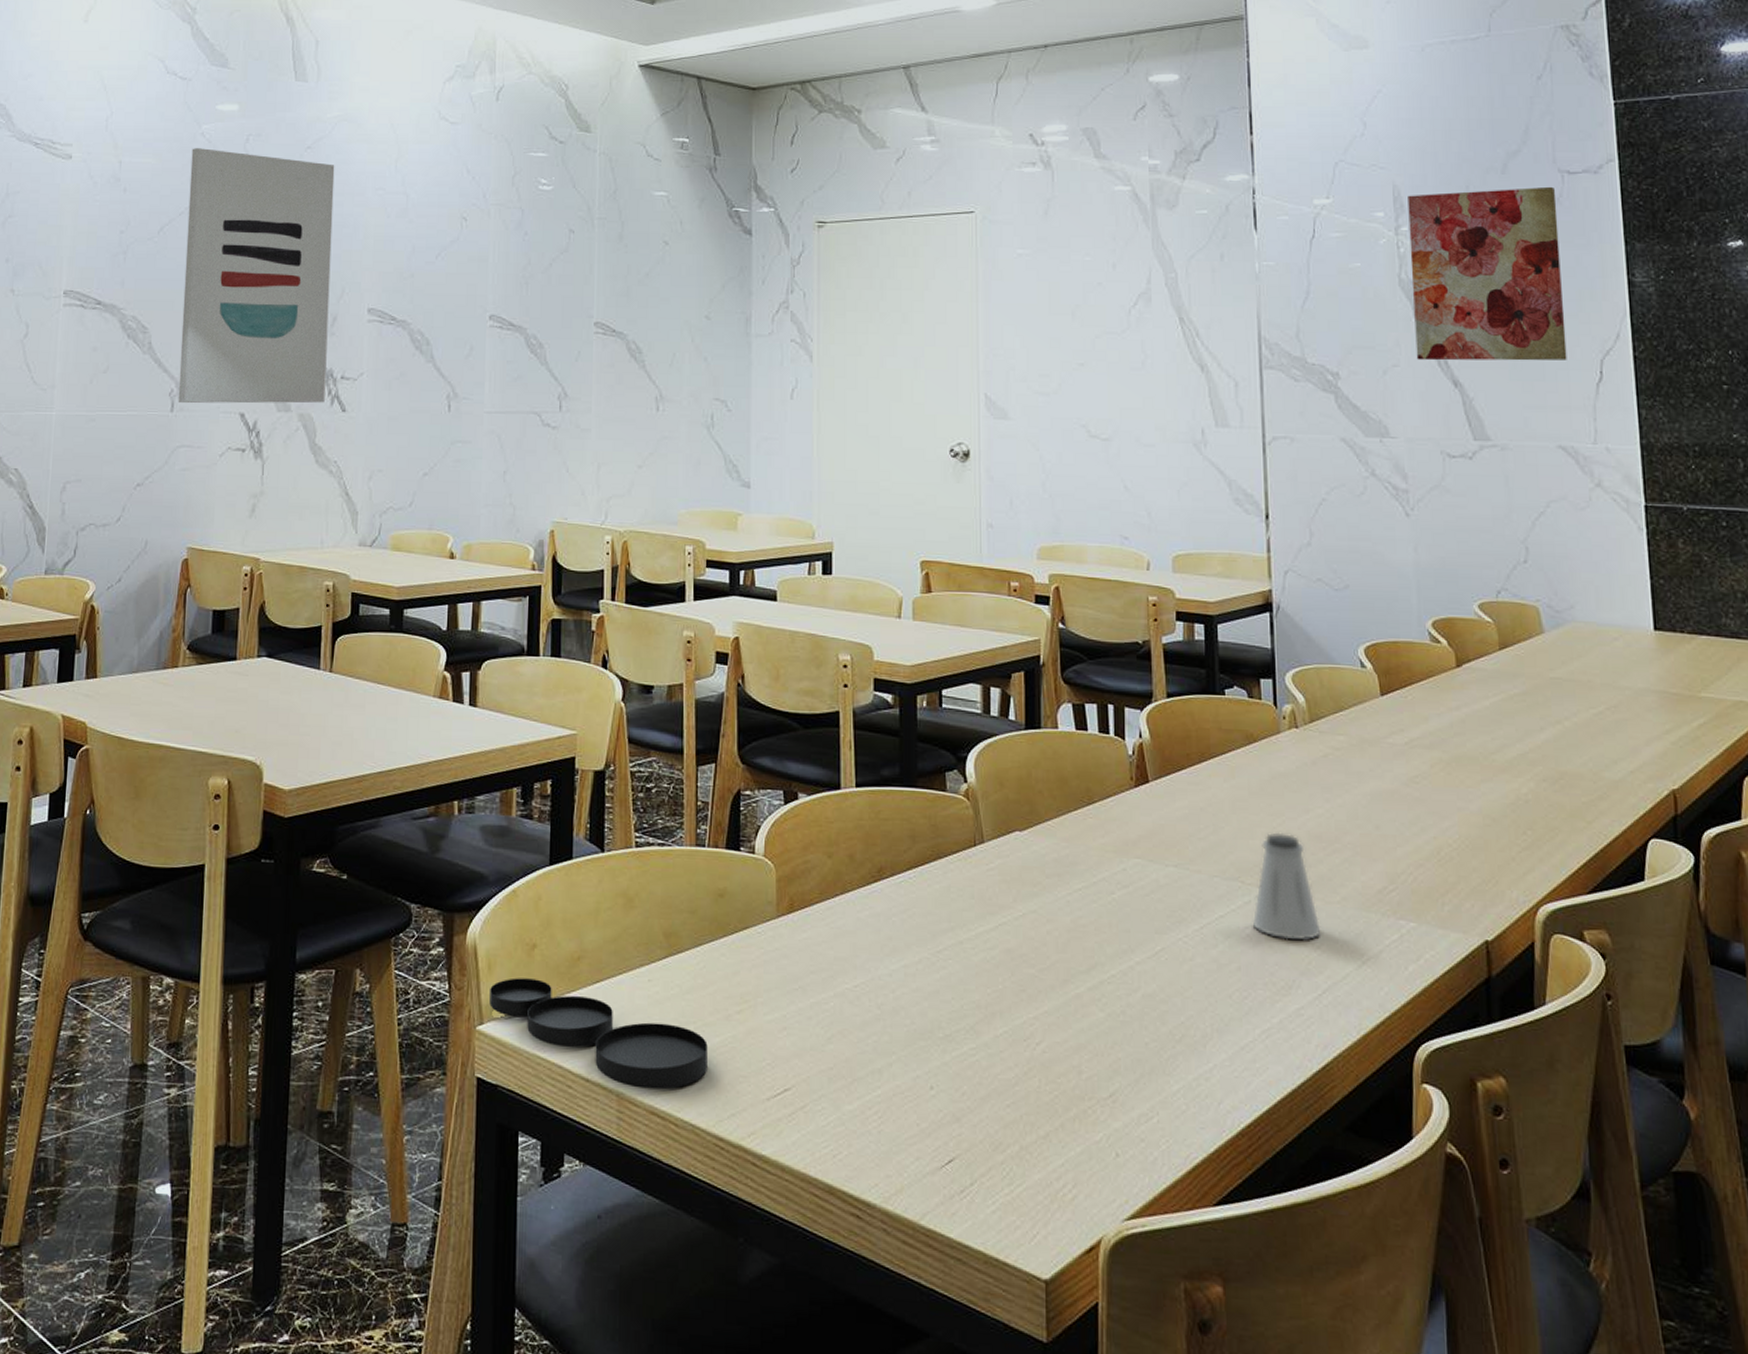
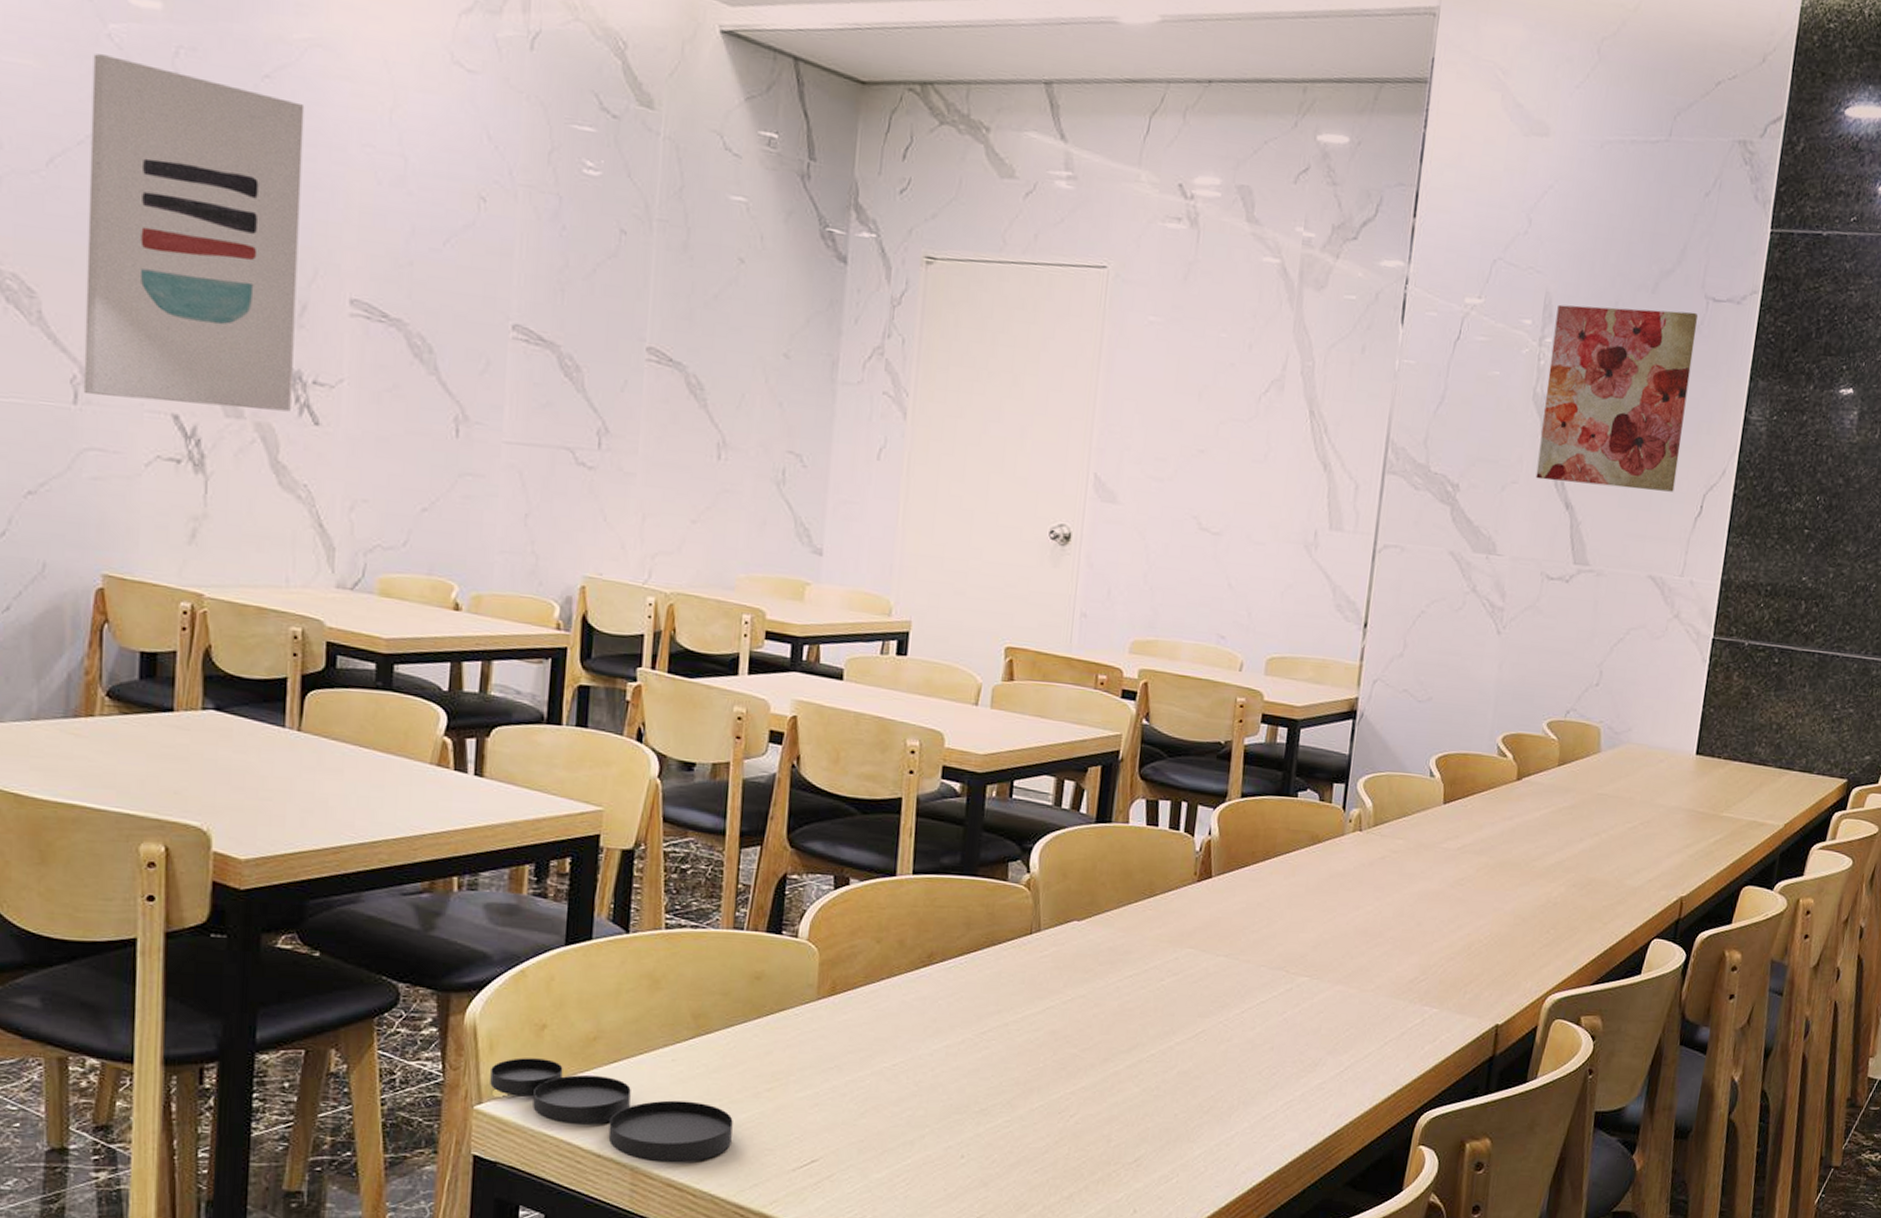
saltshaker: present [1252,832,1321,941] -> none [1290,927,1353,1024]

